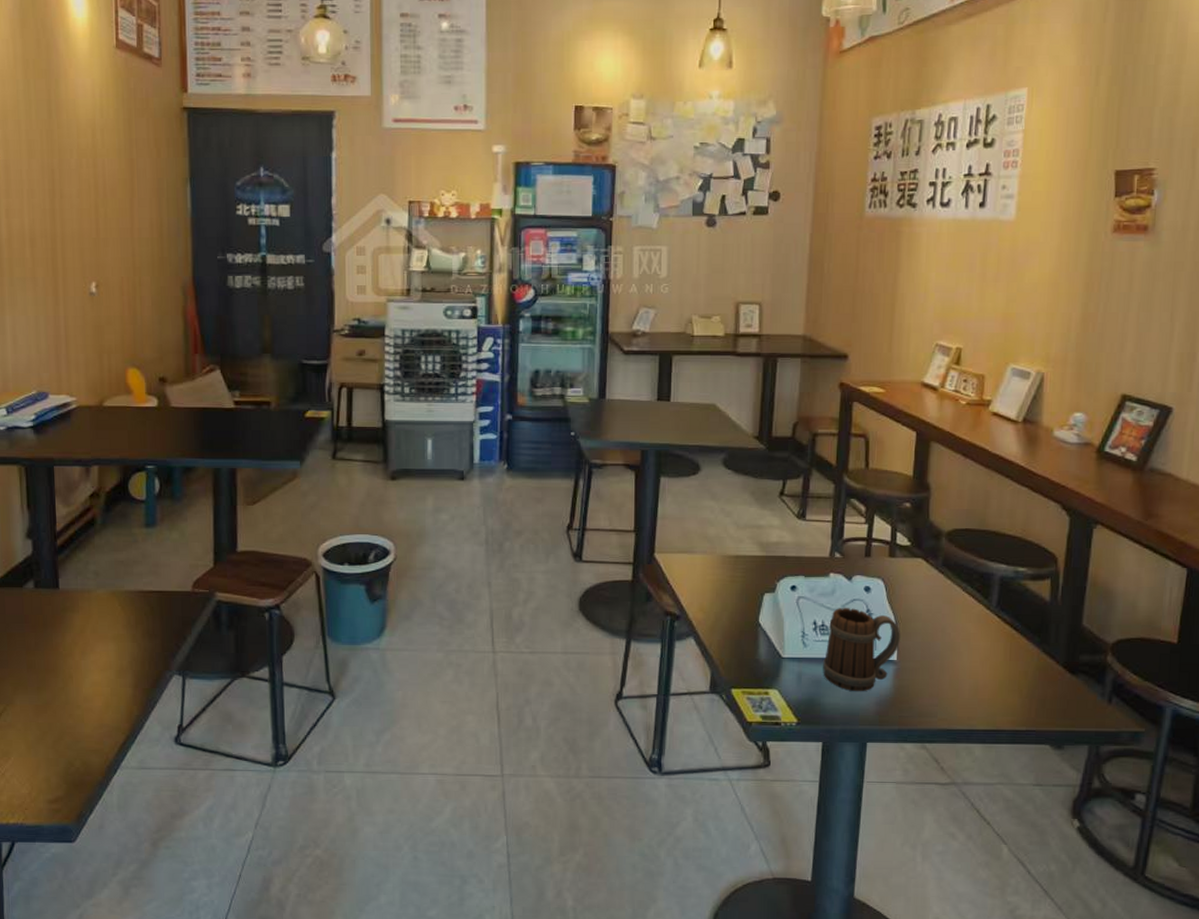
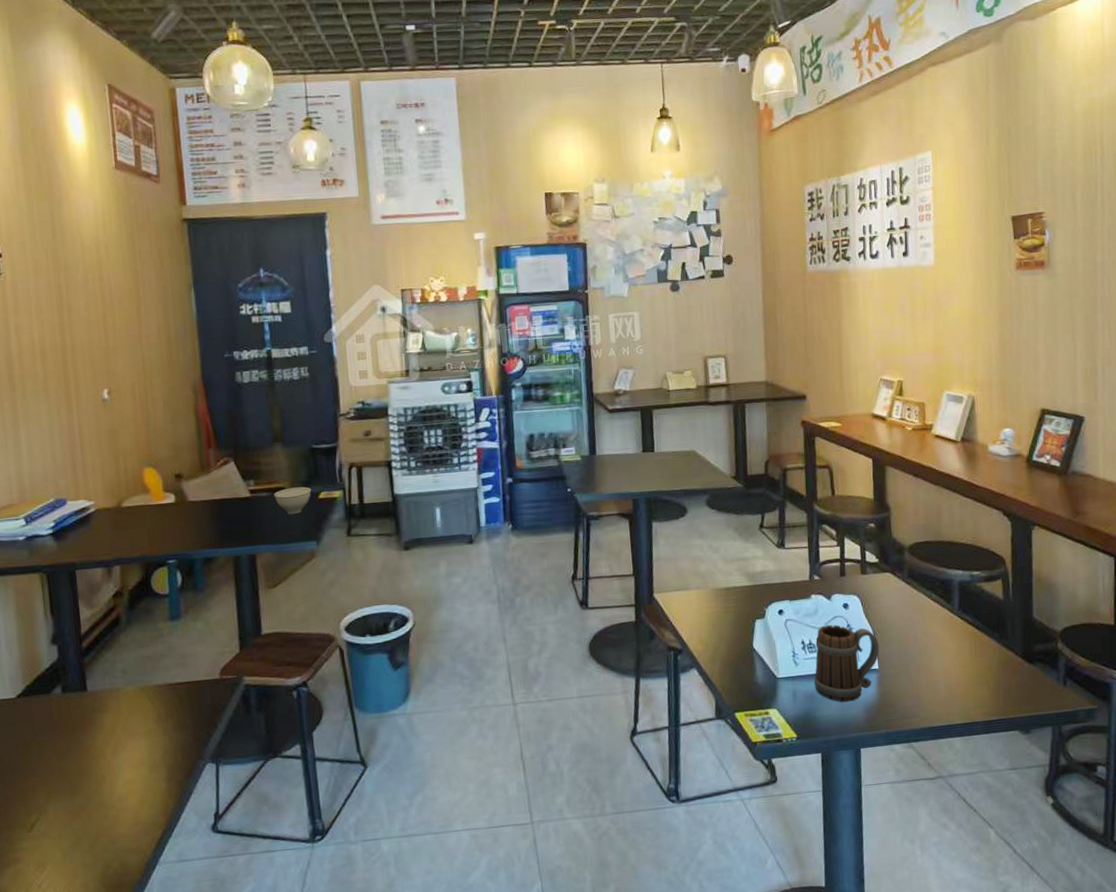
bowl: none [259,403,299,432] -> present [274,486,312,515]

